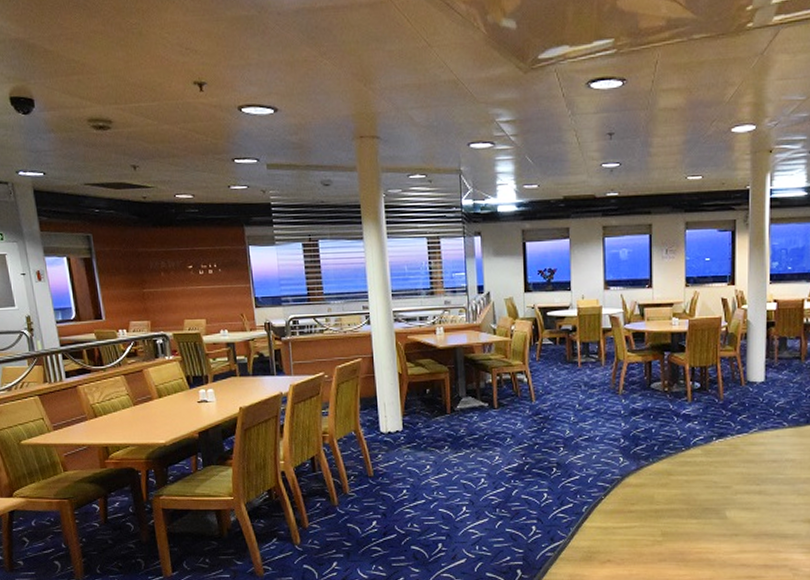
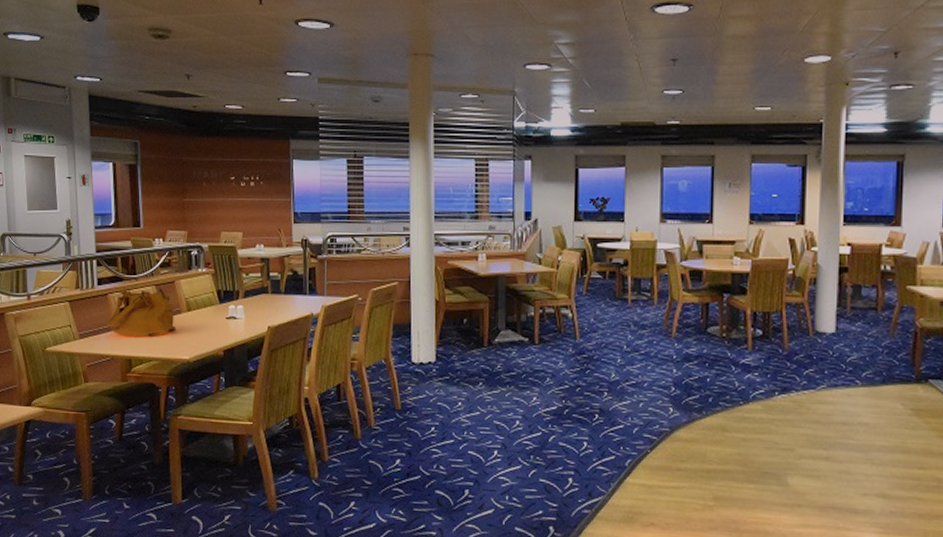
handbag: none [80,376,150,426] -> present [107,287,176,338]

